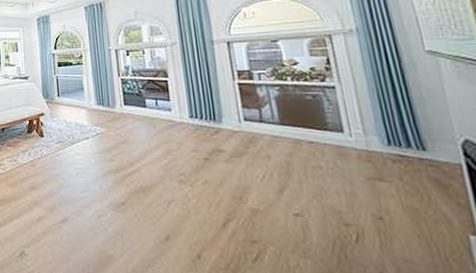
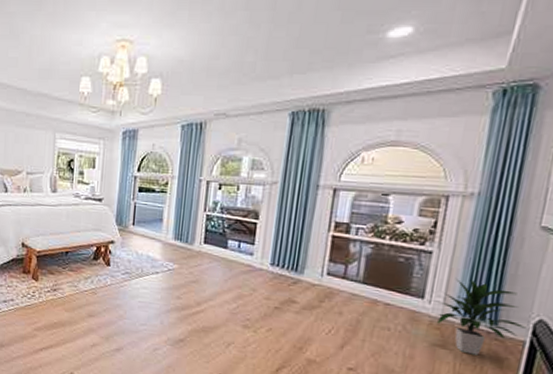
indoor plant: none [360,107,456,185] -> present [437,279,527,356]

